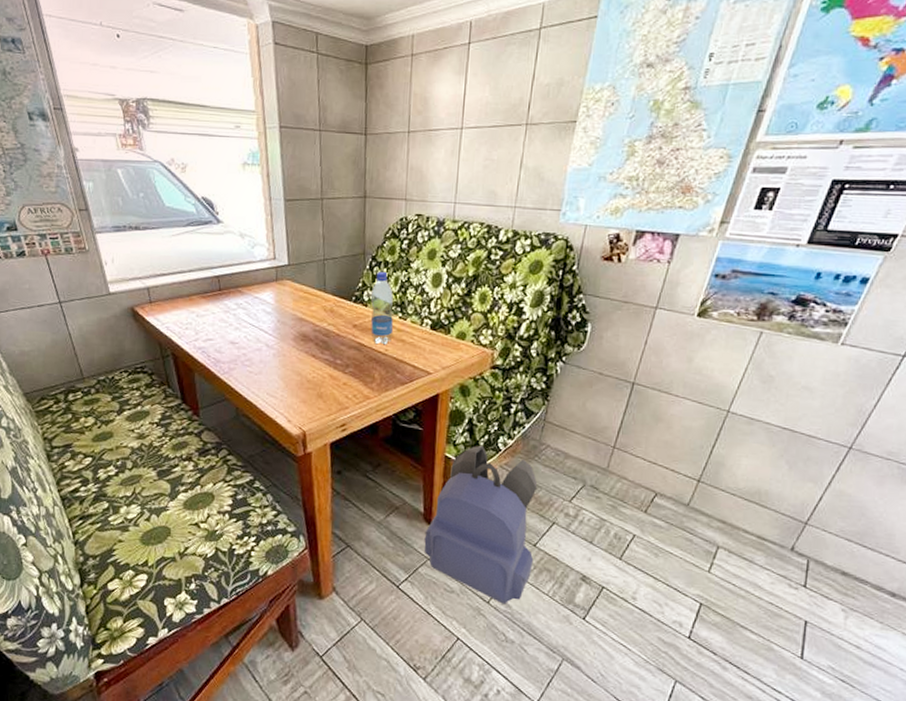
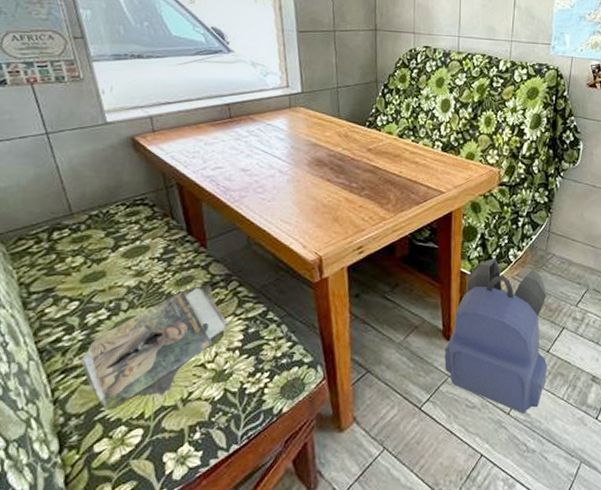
magazine: none [95,450,219,554] -> present [81,284,229,409]
bottle: present [370,271,394,345] -> none [383,98,407,167]

